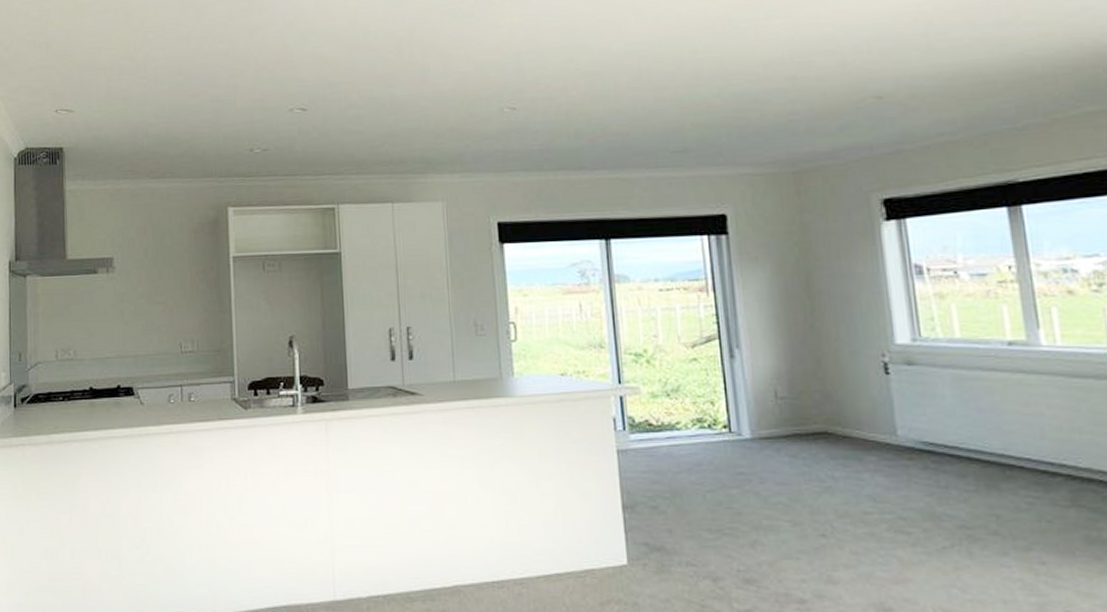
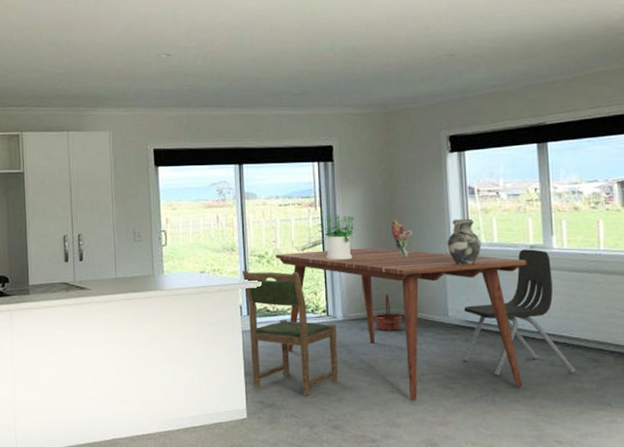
dining chair: none [613,372,748,538] -> present [241,270,338,396]
dining table: none [657,344,1010,549] -> present [276,248,527,401]
potted plant: none [718,301,763,360] -> present [322,214,356,260]
basket: none [793,405,834,454] -> present [374,294,403,331]
bouquet: none [810,306,840,358] -> present [391,219,412,258]
ceramic jug: none [888,306,938,367] -> present [447,218,482,265]
dining chair: none [918,346,1089,517] -> present [462,249,576,375]

